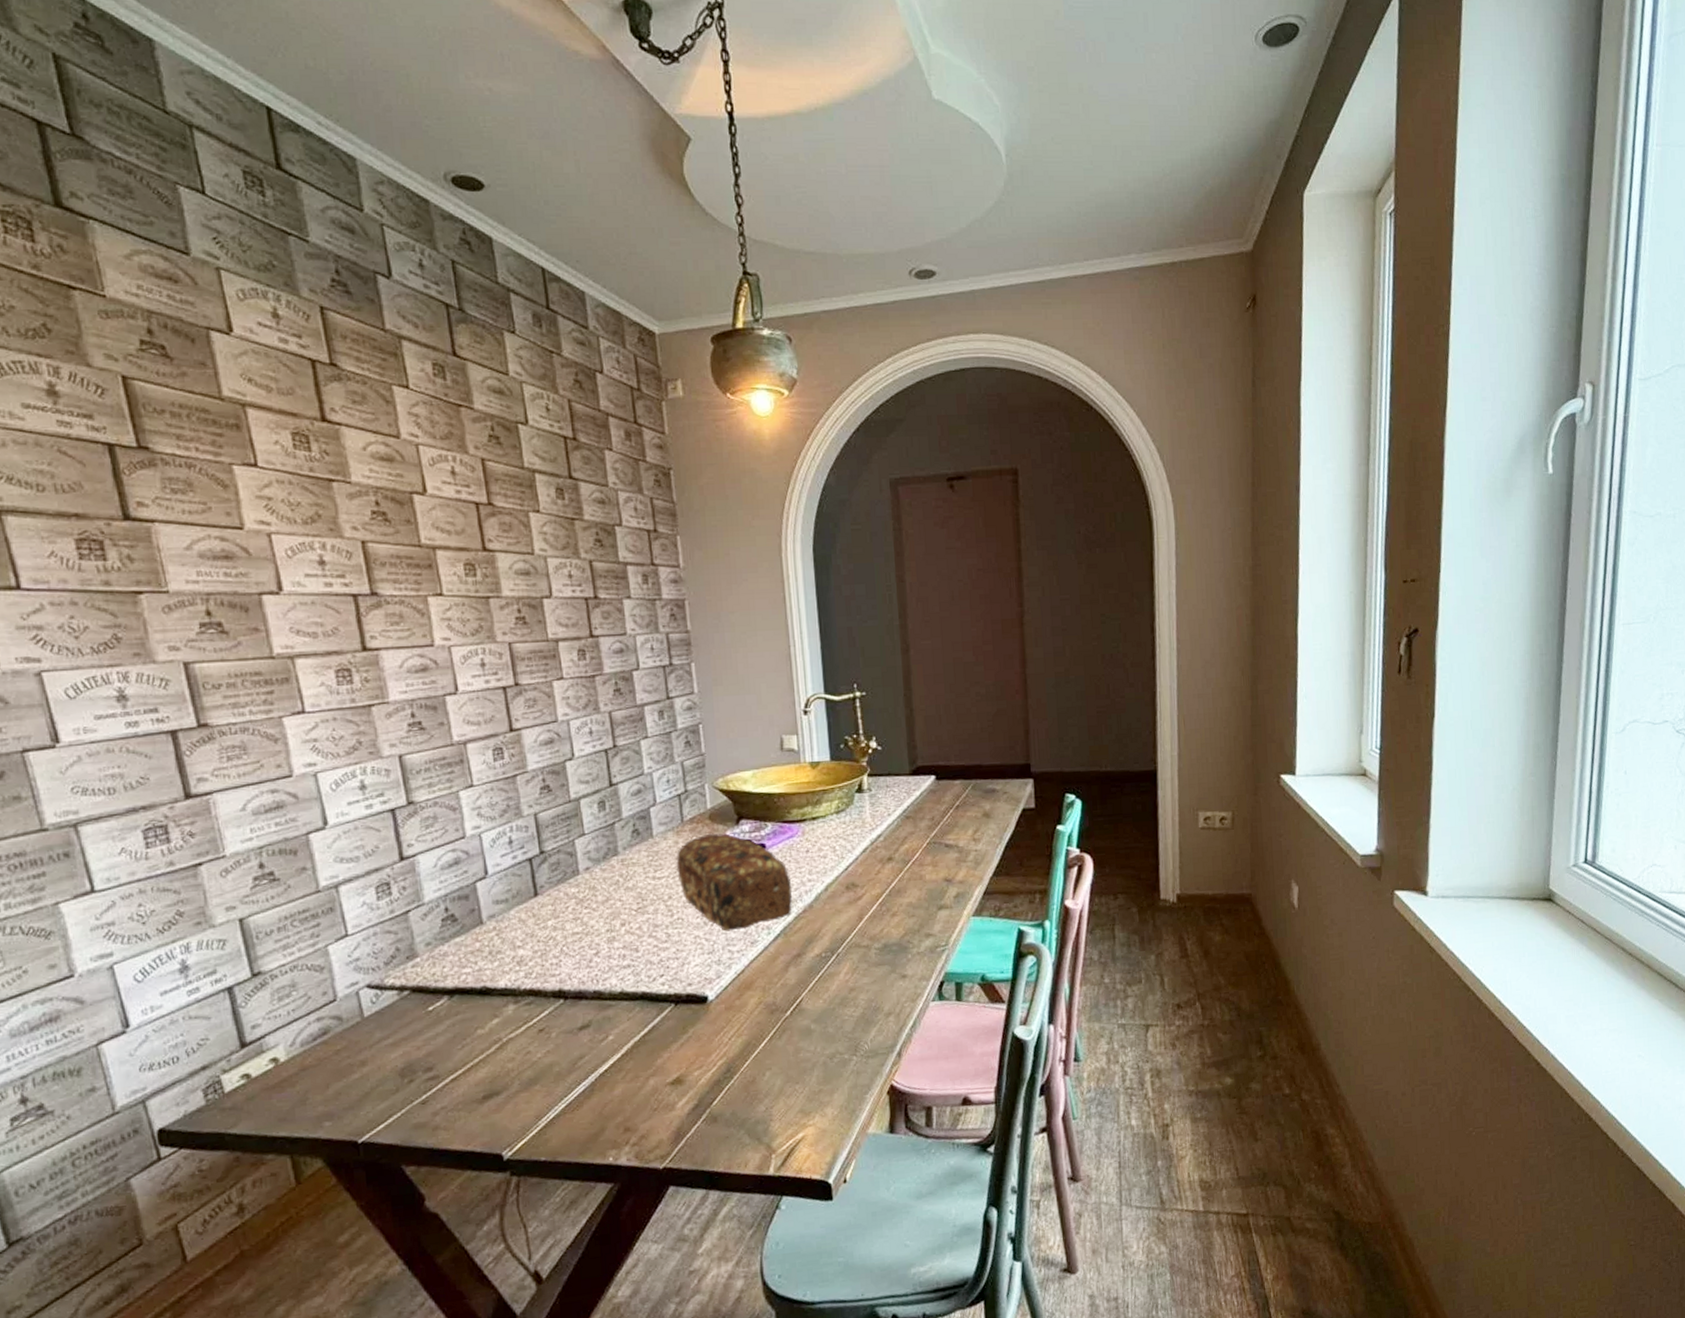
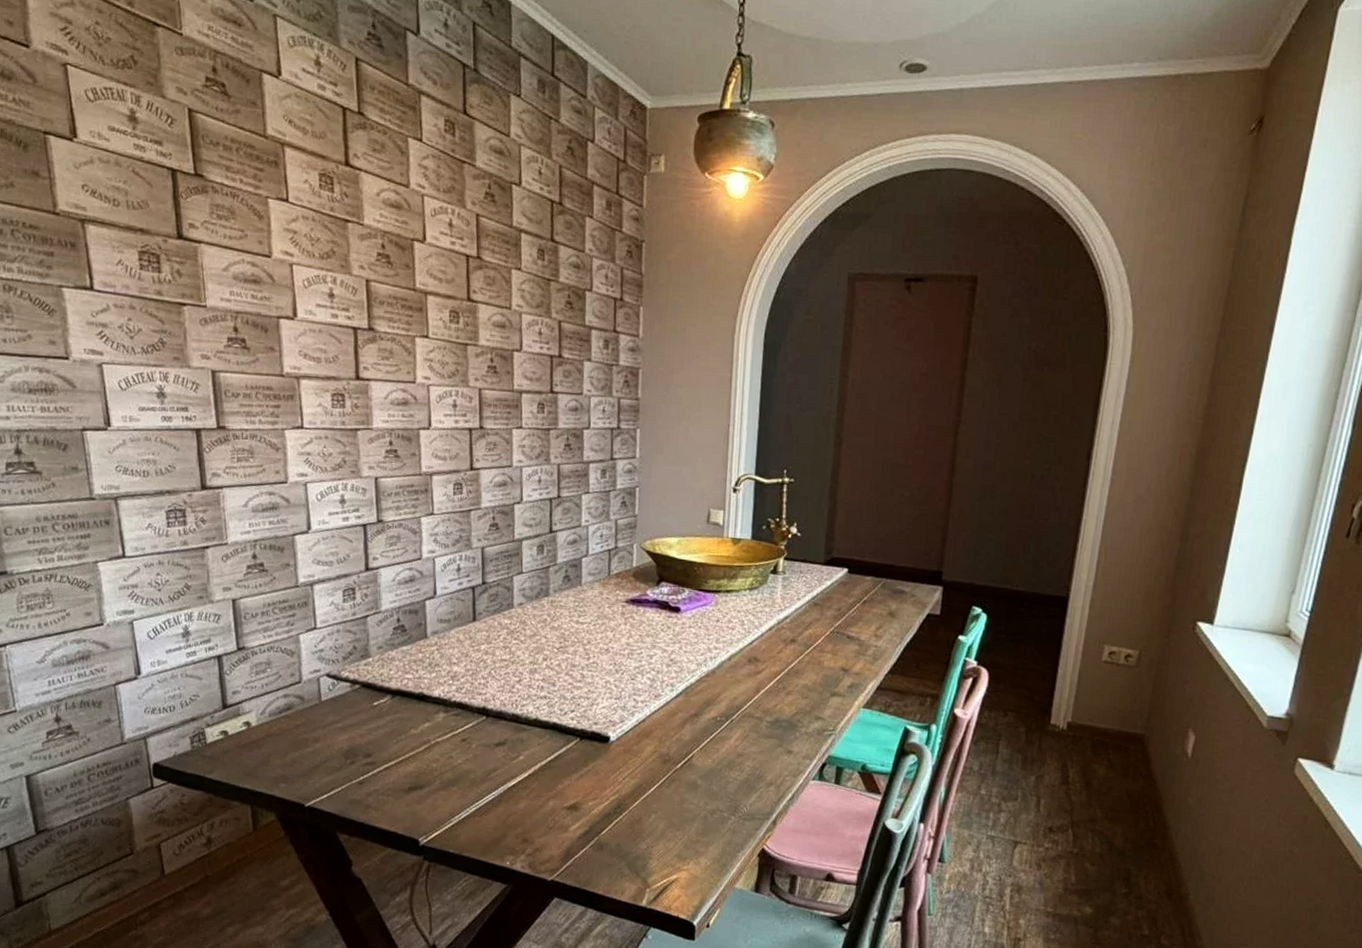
bread loaf: present [676,833,793,932] -> none [598,589,699,682]

